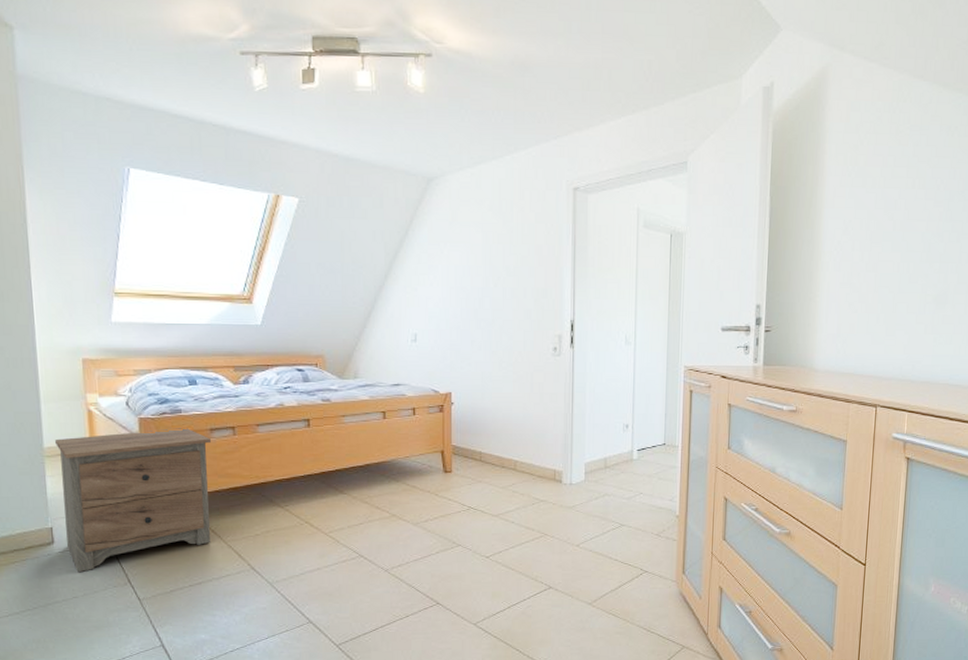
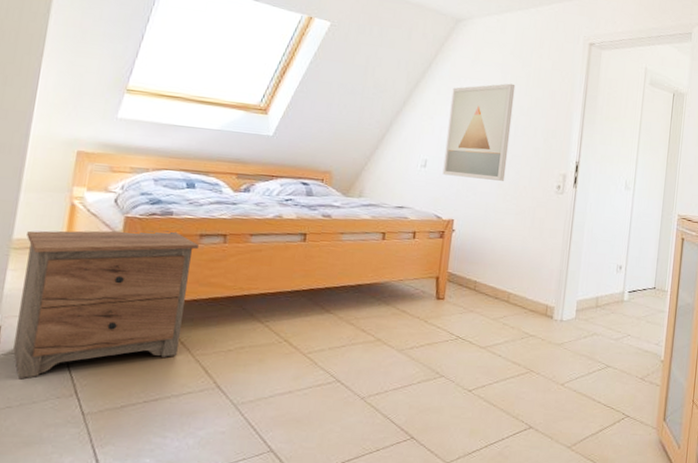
wall art: none [433,243,499,348] -> present [442,83,516,181]

